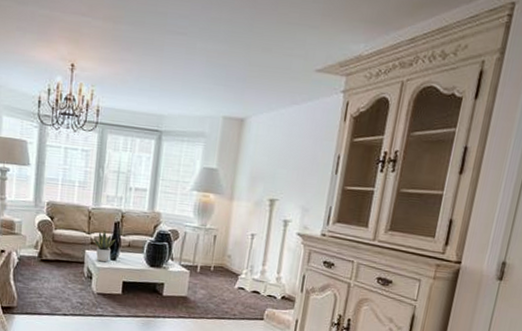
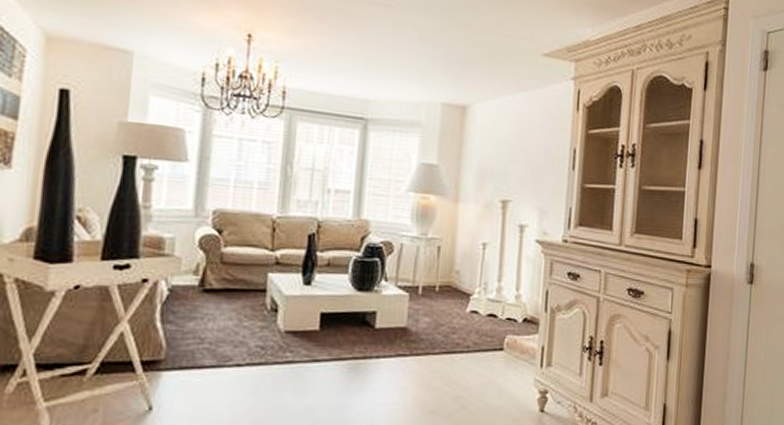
potted plant: present [94,230,117,263] -> none [280,244,311,288]

